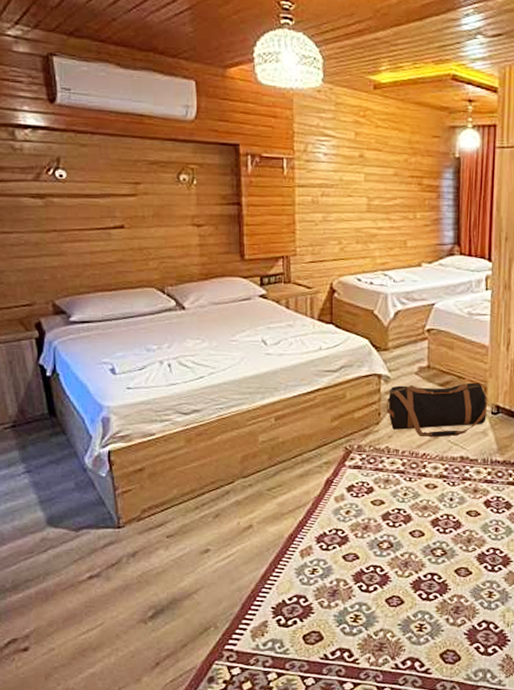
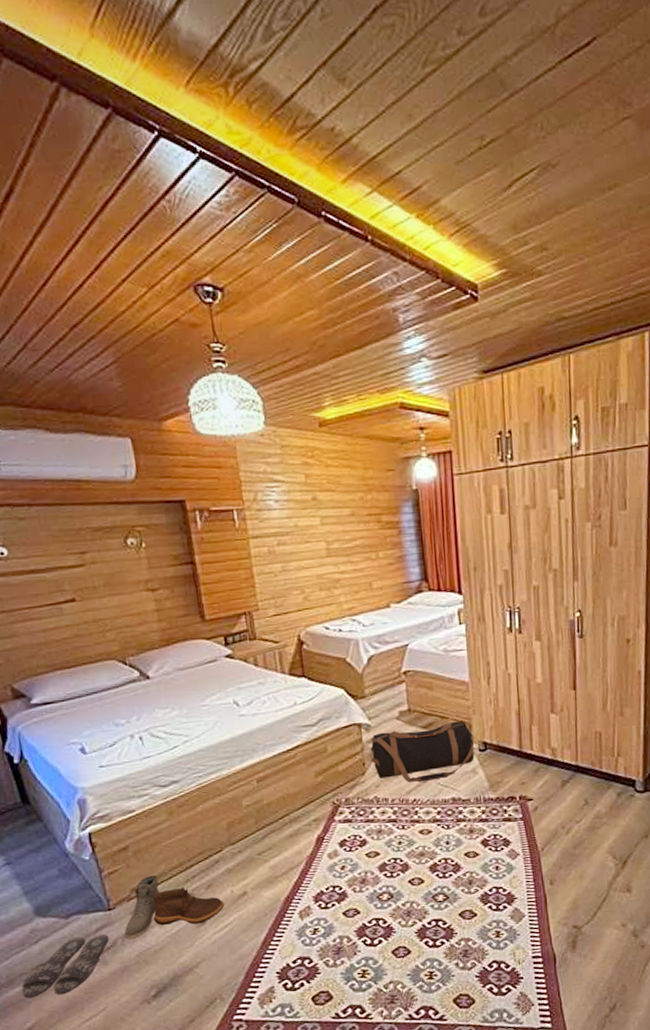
slippers: none [25,551,115,605] -> present [22,935,109,999]
boot: none [130,499,169,558] -> present [124,876,160,939]
boot: none [160,513,230,551] -> present [153,887,225,925]

